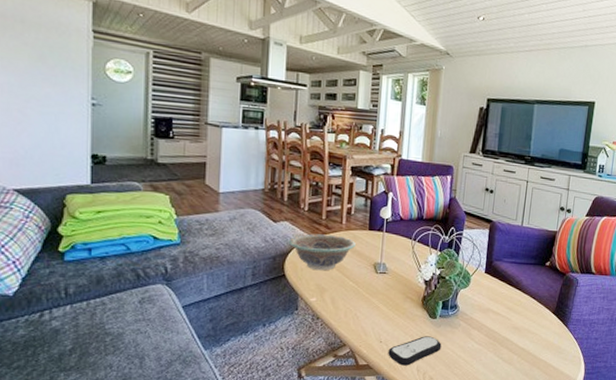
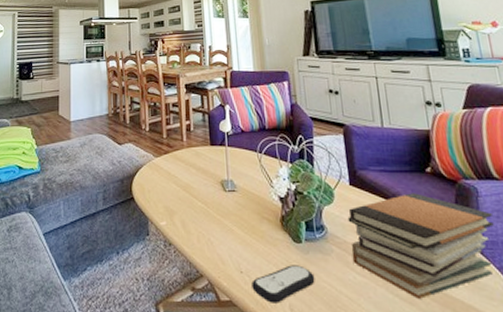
decorative bowl: present [288,234,356,271] -> none [133,153,199,192]
book stack: none [474,281,583,360] -> present [347,193,494,299]

